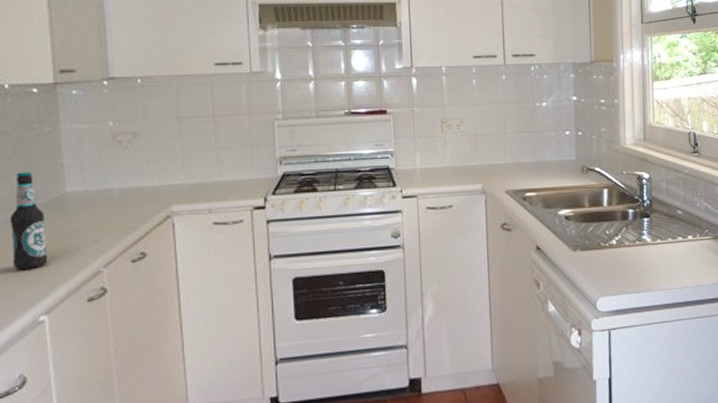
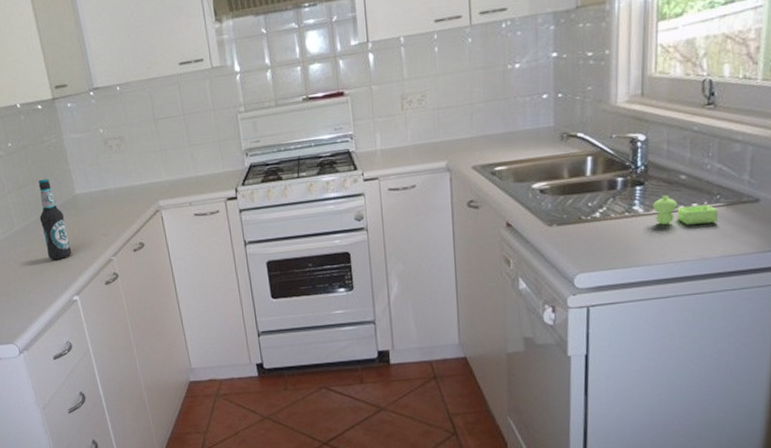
soap dispenser: none [658,227,709,255] -> present [653,195,719,225]

